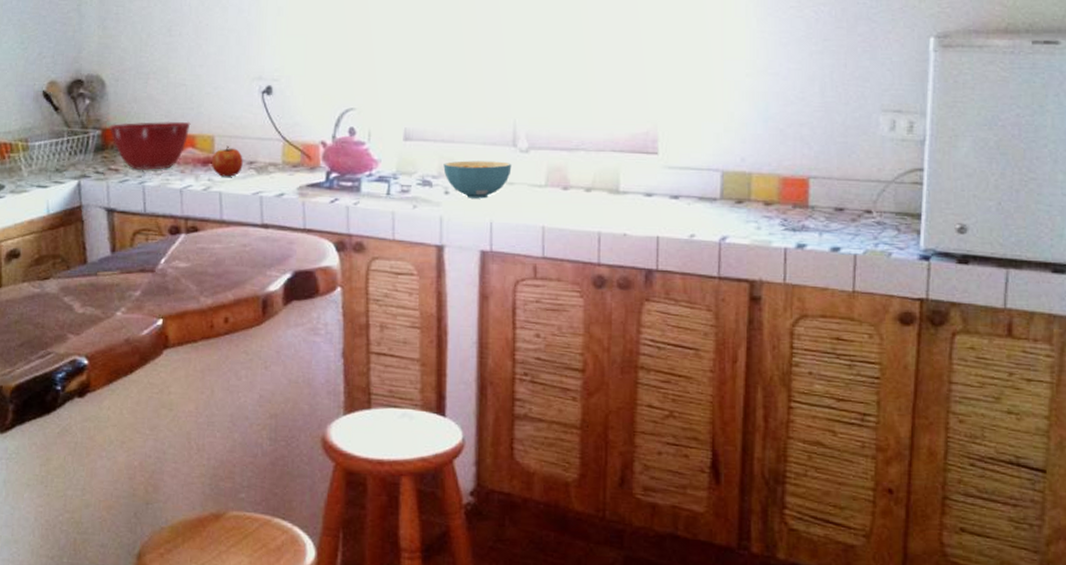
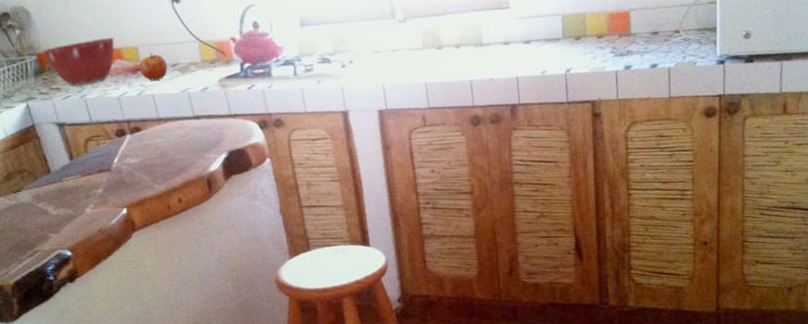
cereal bowl: present [443,160,512,199] -> none [337,33,394,68]

